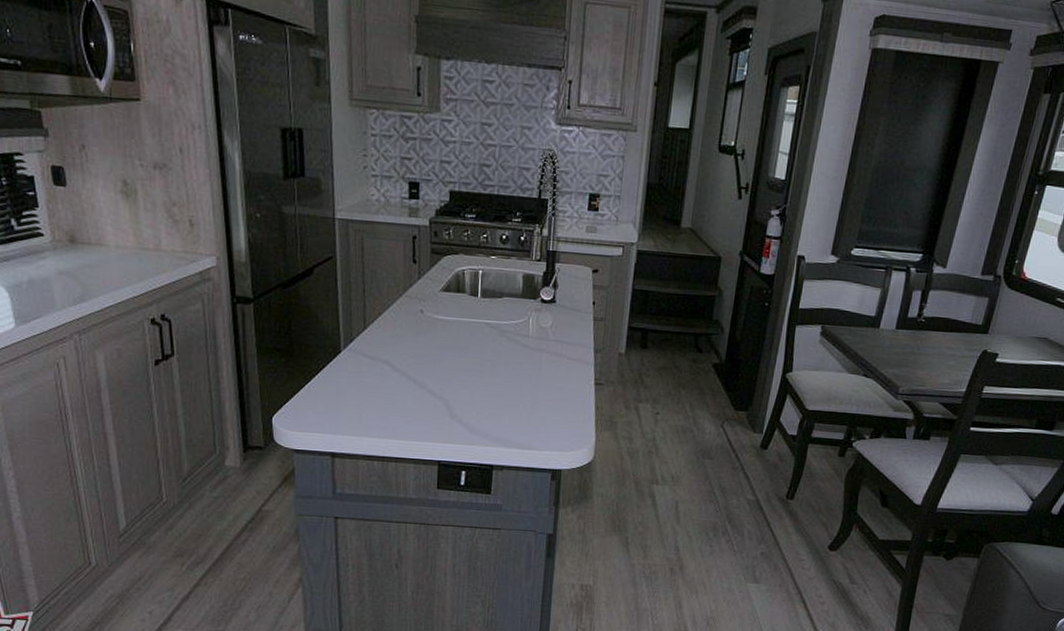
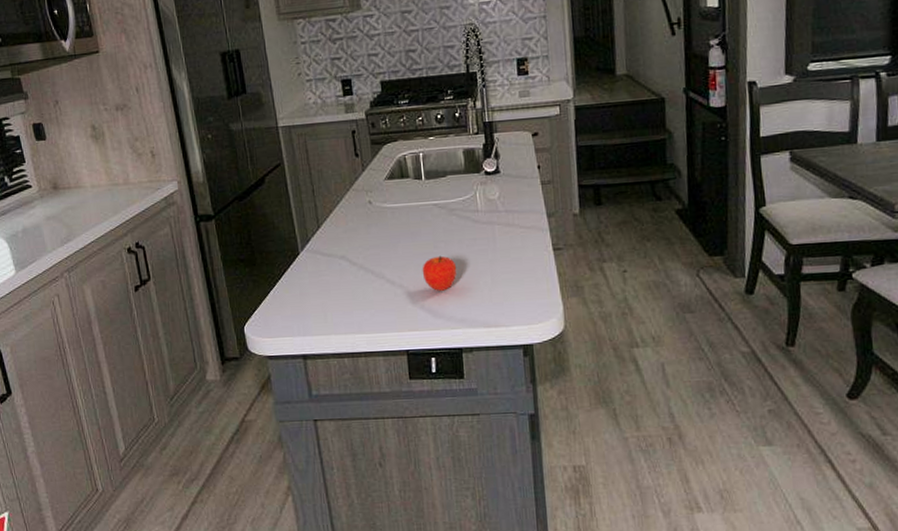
fruit: none [464,374,500,409] -> present [422,255,457,291]

